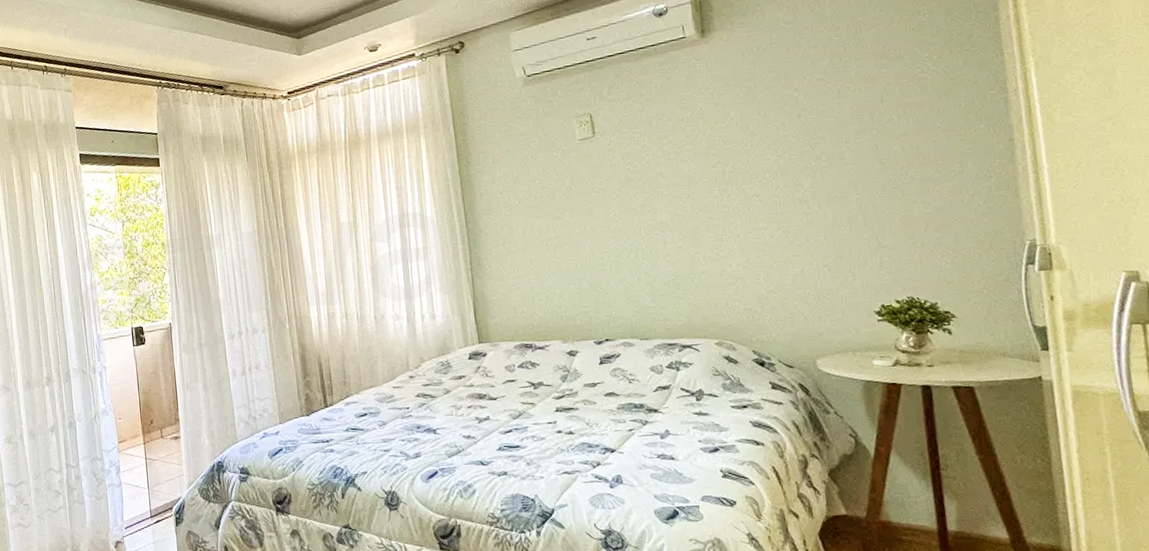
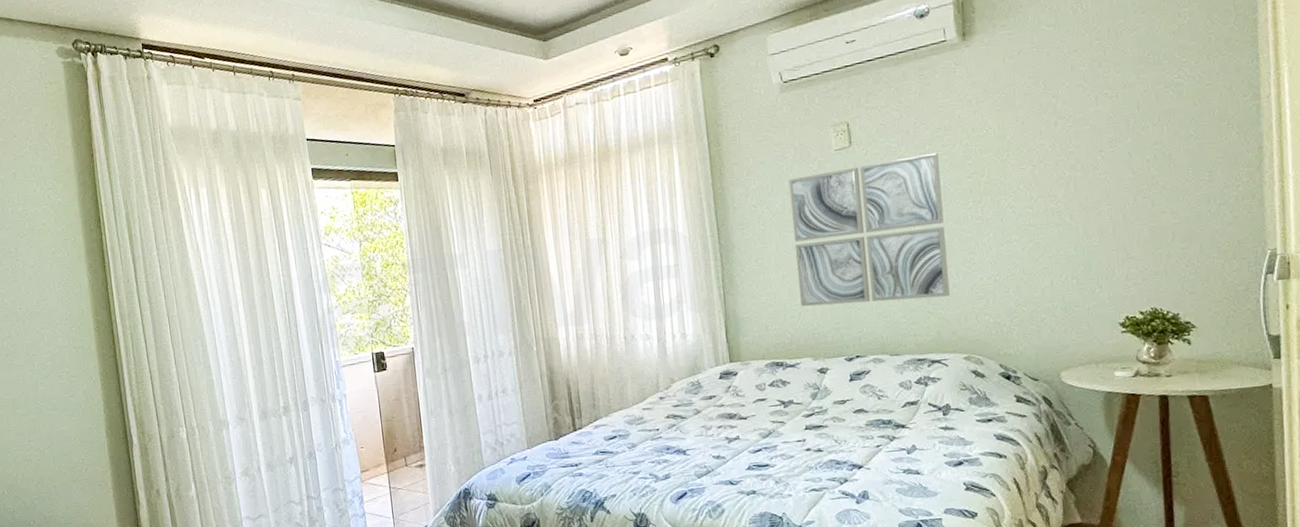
wall art: none [534,142,699,290] -> present [788,152,950,307]

